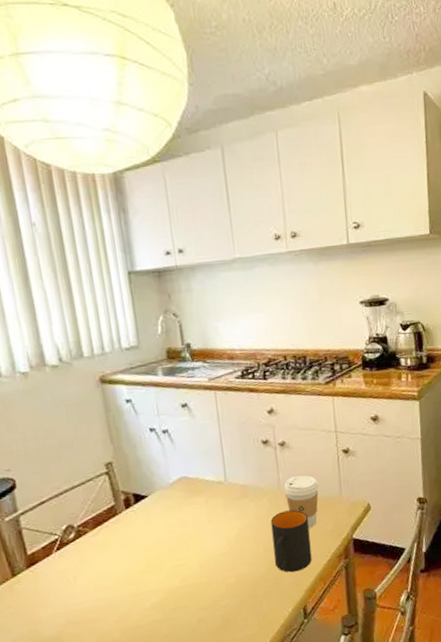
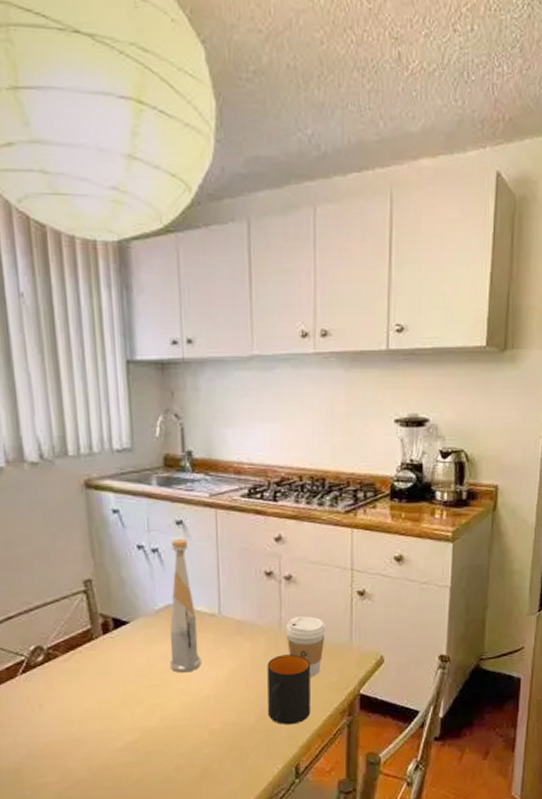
bottle: none [178,419,214,536] -> present [169,539,202,673]

